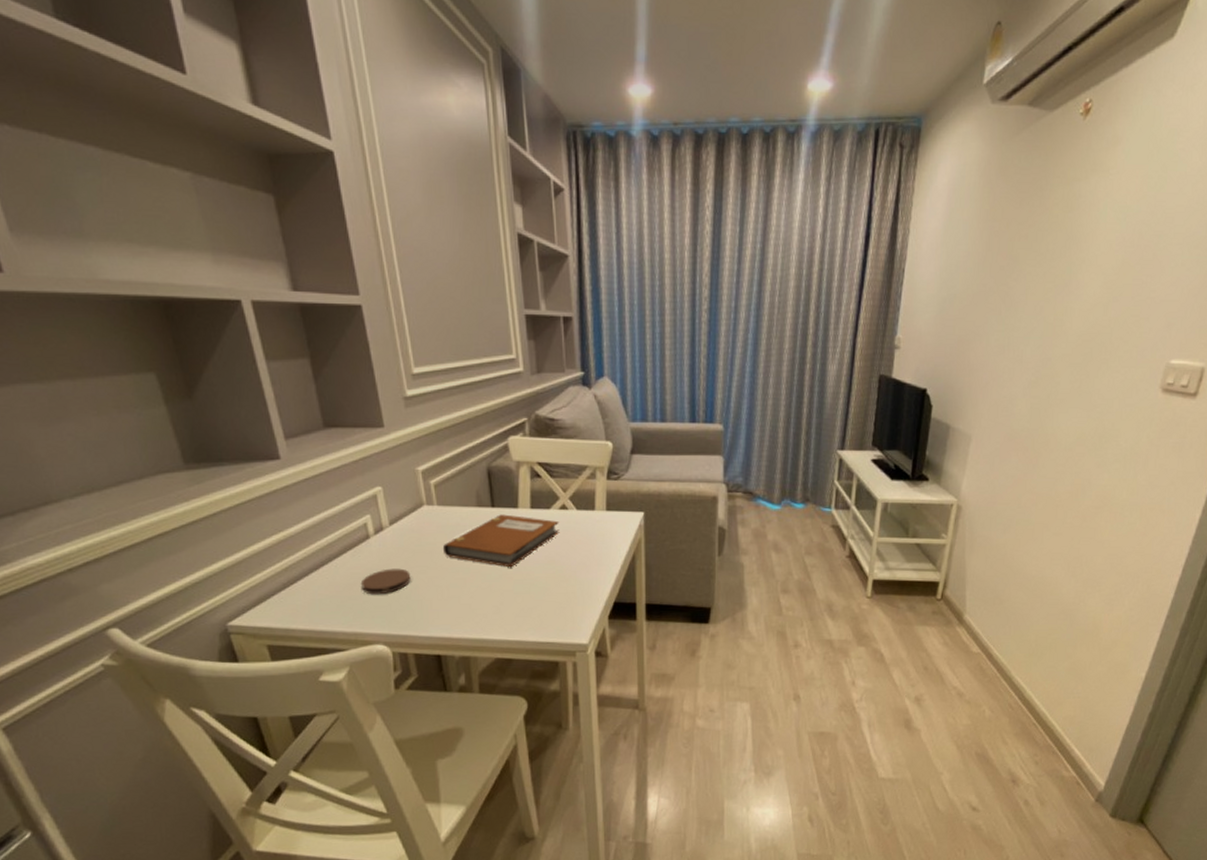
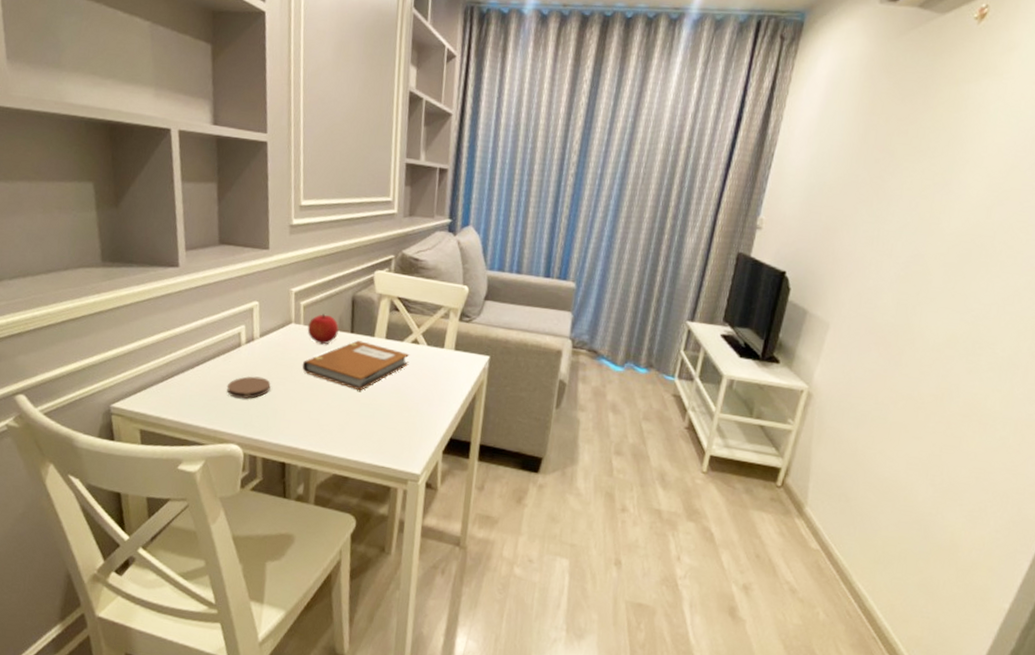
fruit: none [442,491,478,524] -> present [307,314,339,345]

